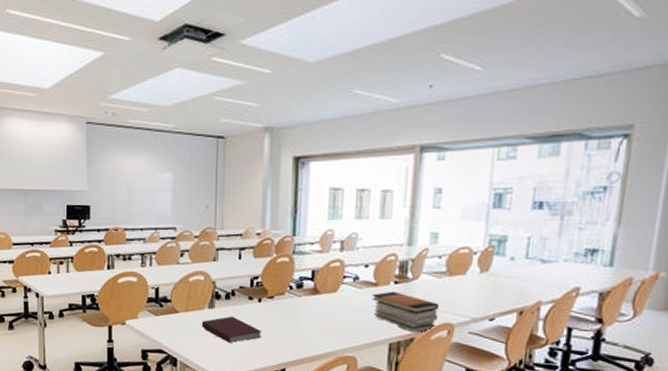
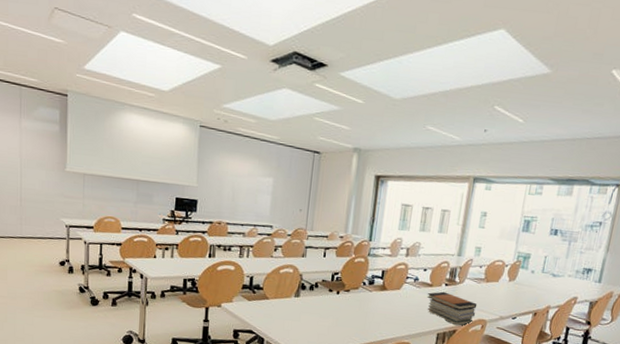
notebook: present [201,316,263,344] -> none [287,304,338,328]

